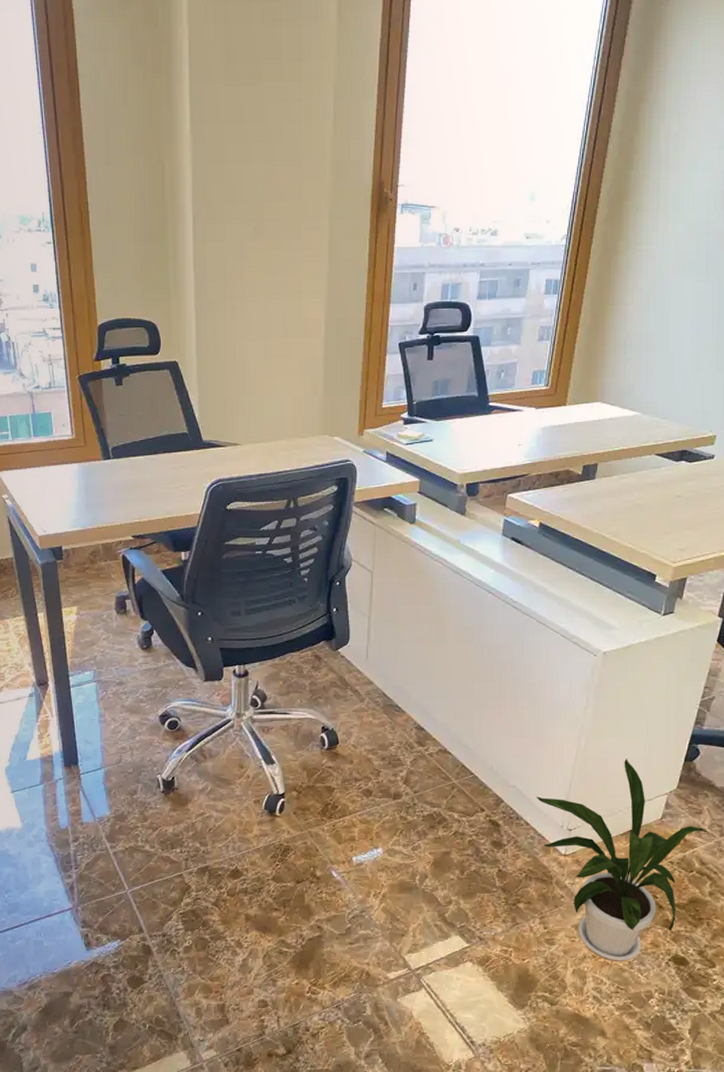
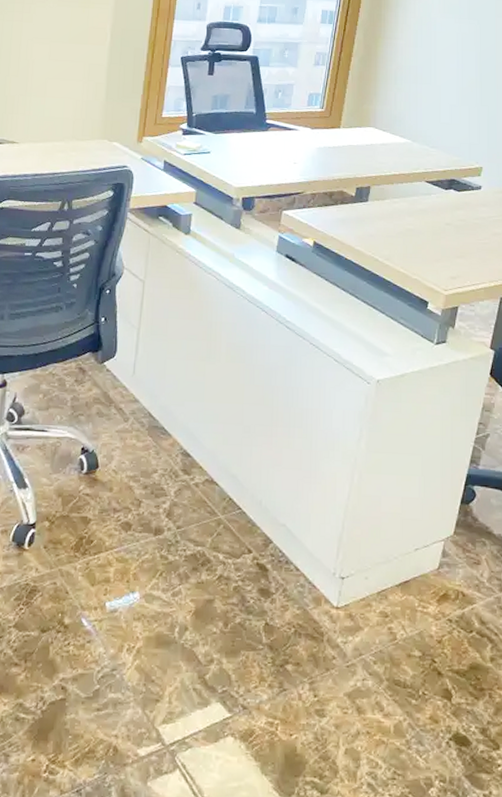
house plant: present [536,758,710,961] -> none [306,498,489,740]

